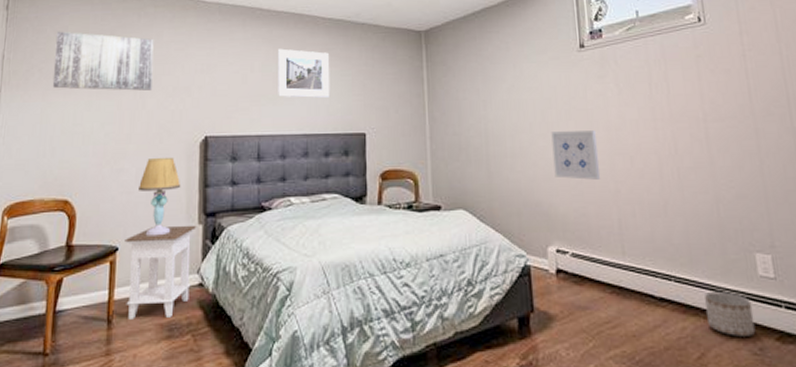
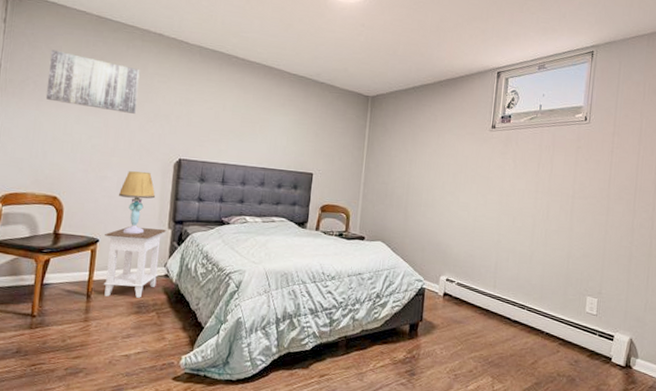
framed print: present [277,48,330,98] -> none [244,93,291,140]
wall art: present [551,131,601,180] -> none [455,191,491,231]
planter: present [705,291,756,336] -> none [544,319,577,352]

